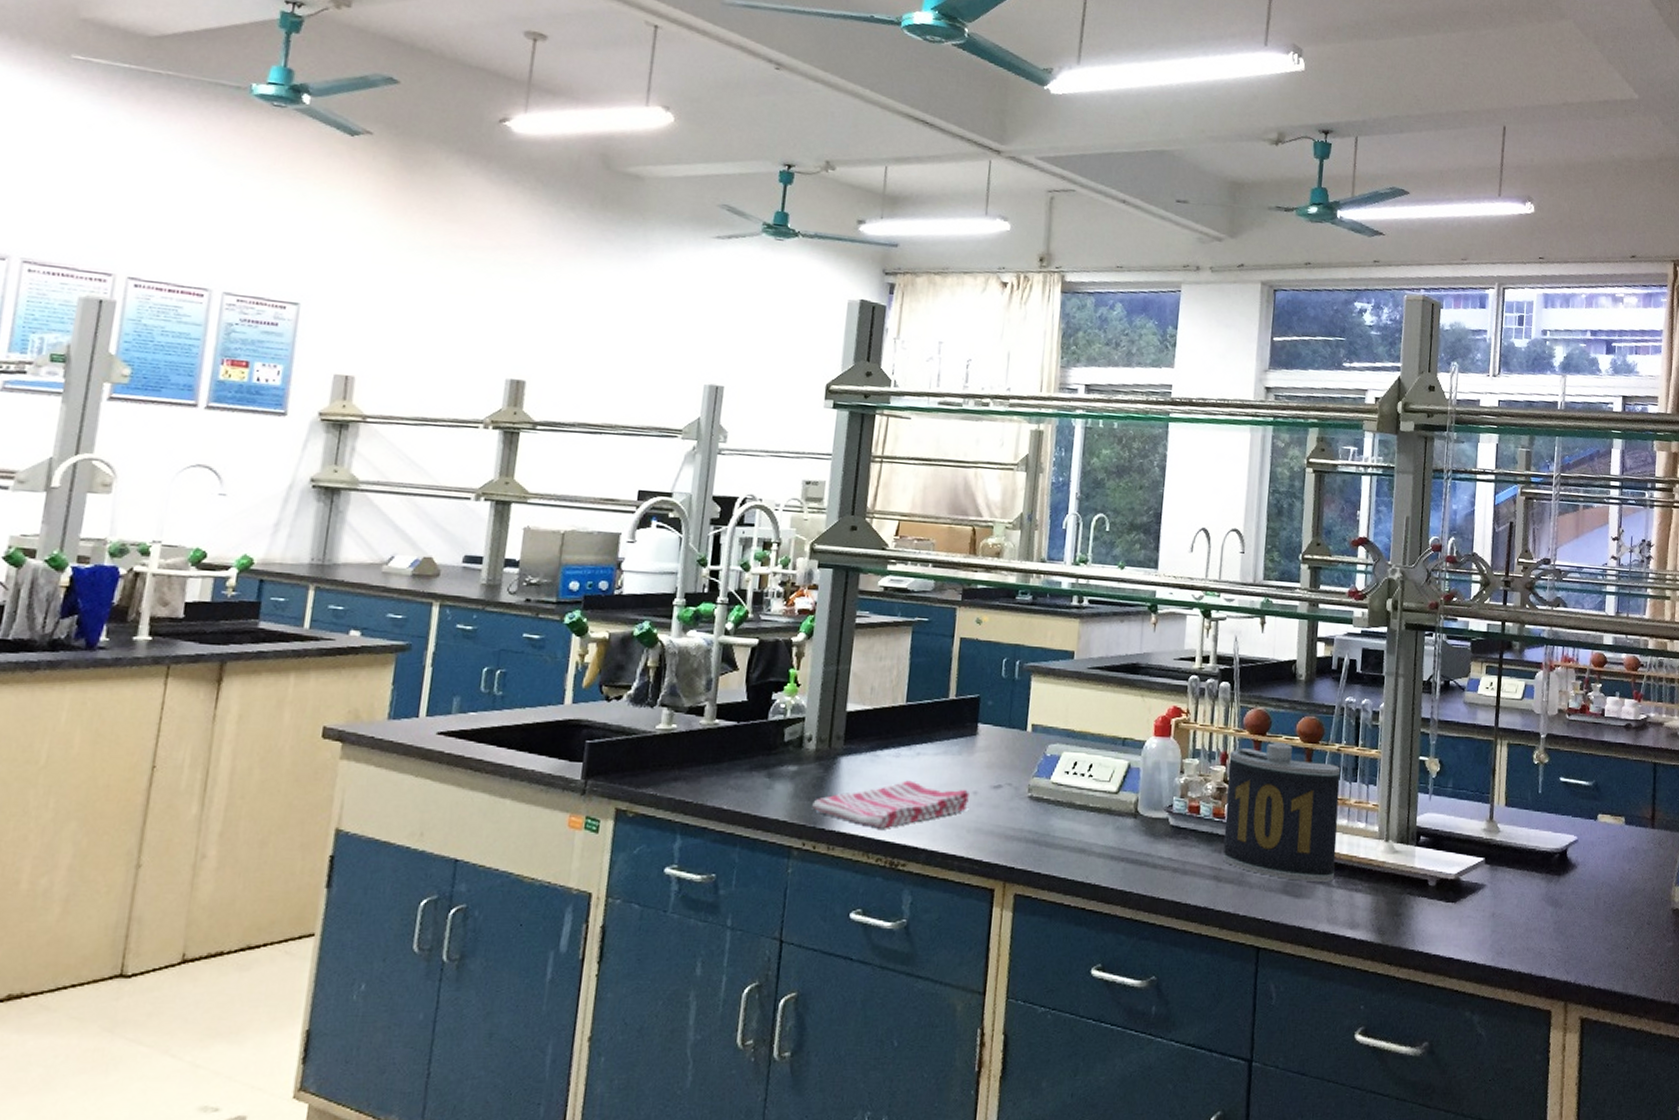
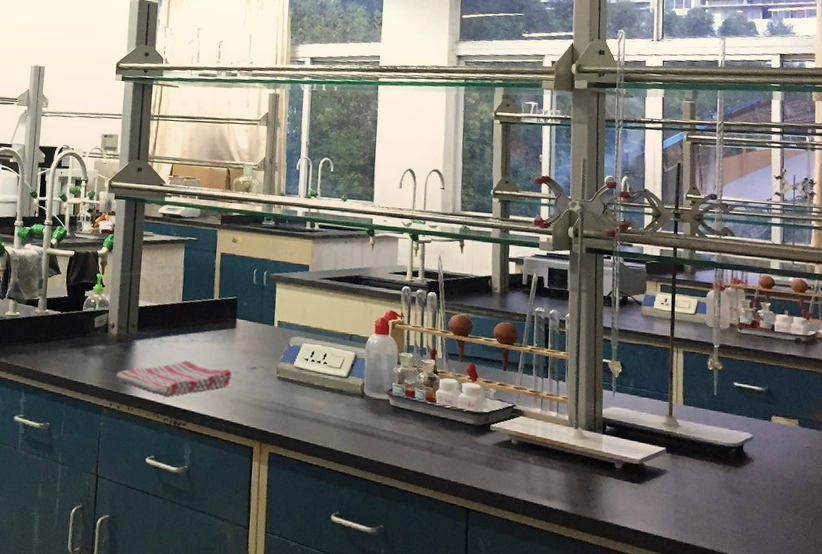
flask: present [1223,742,1341,882] -> none [435,342,534,459]

